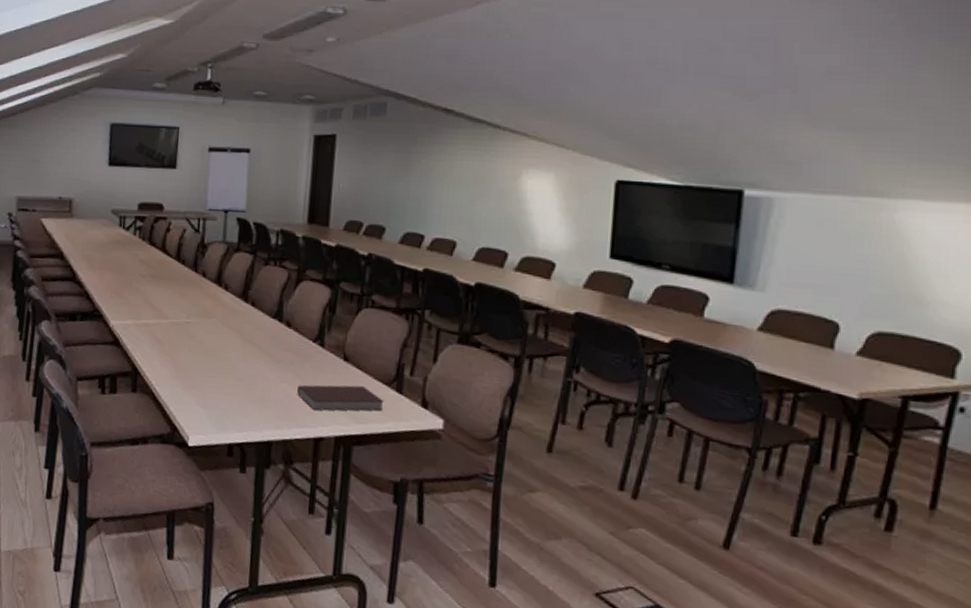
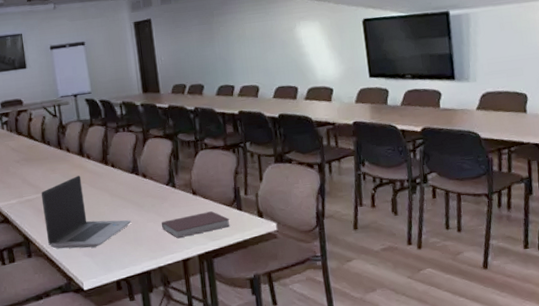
laptop computer: none [158,307,262,398] -> present [41,176,132,249]

